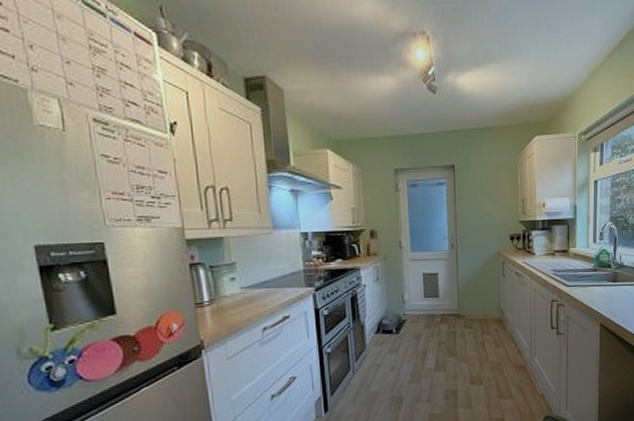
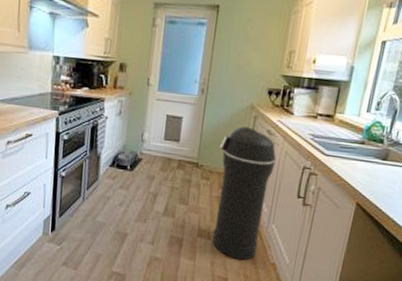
trash can: none [477,272,527,398] -> present [212,126,276,261]

